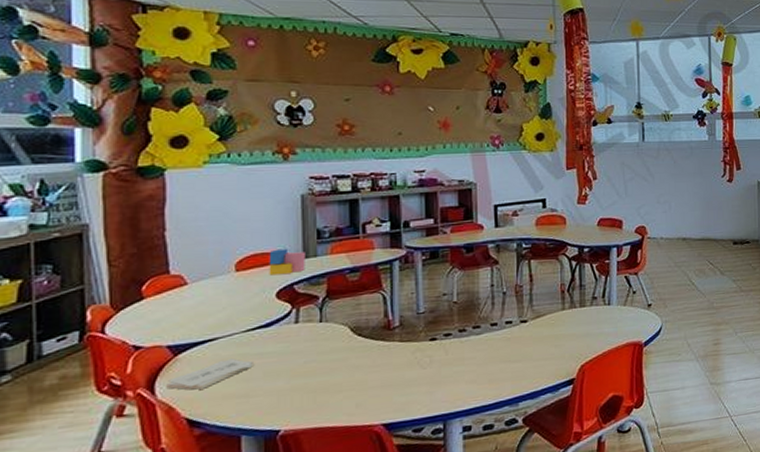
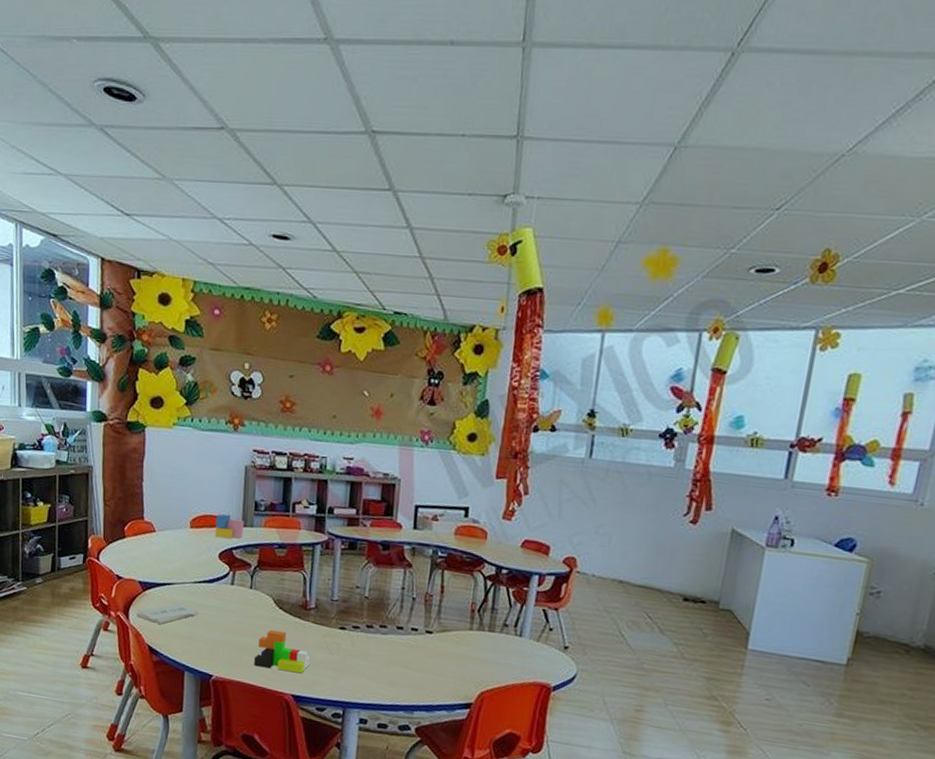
toy blocks: none [333,358,401,406] -> present [254,629,311,674]

